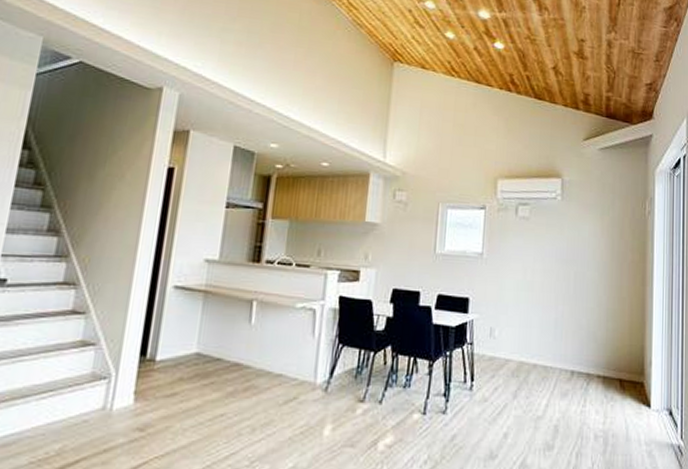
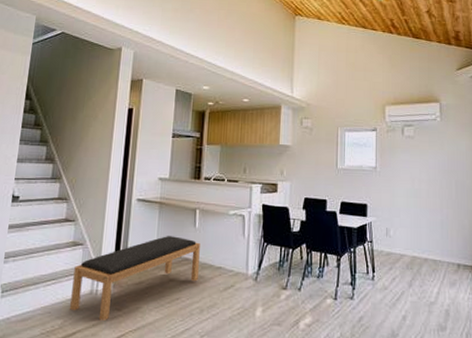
bench: none [73,334,256,444] -> present [70,236,200,320]

